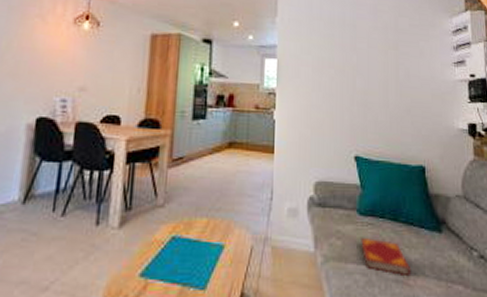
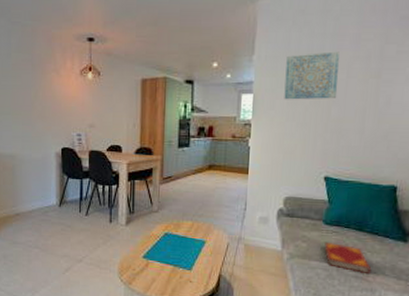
wall art: none [309,20,360,69] -> present [284,51,339,100]

